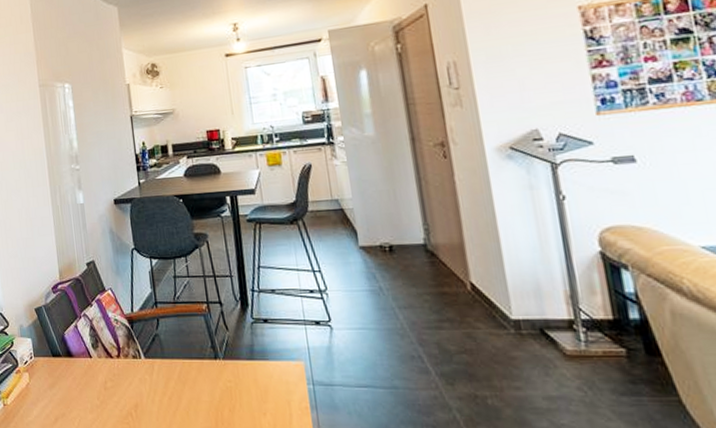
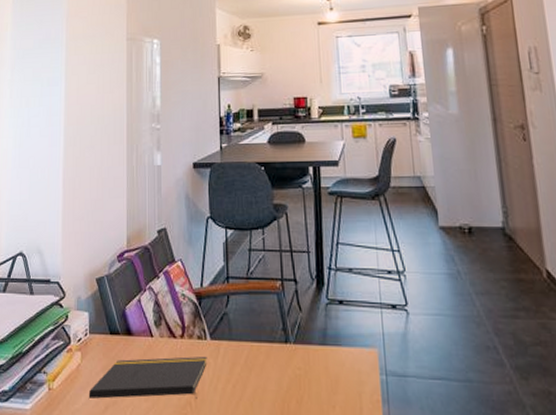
notepad: none [39,372,144,412] -> present [88,356,207,399]

